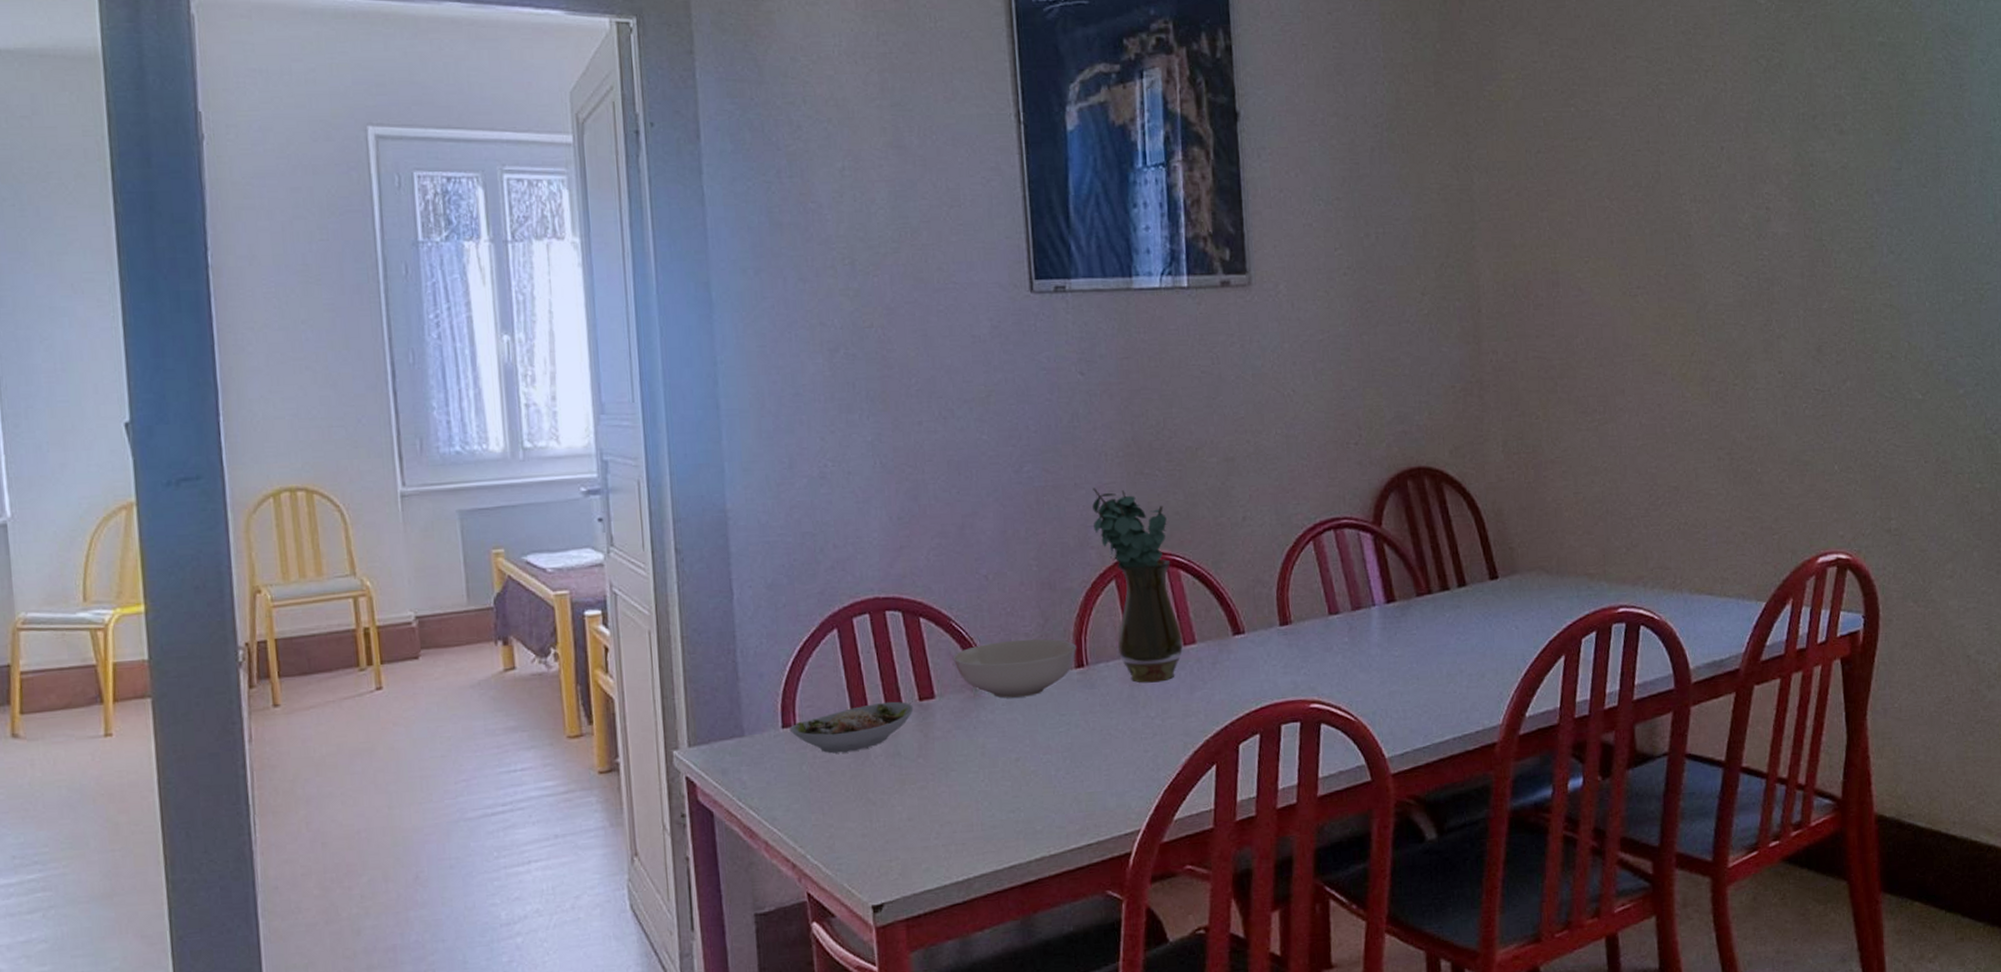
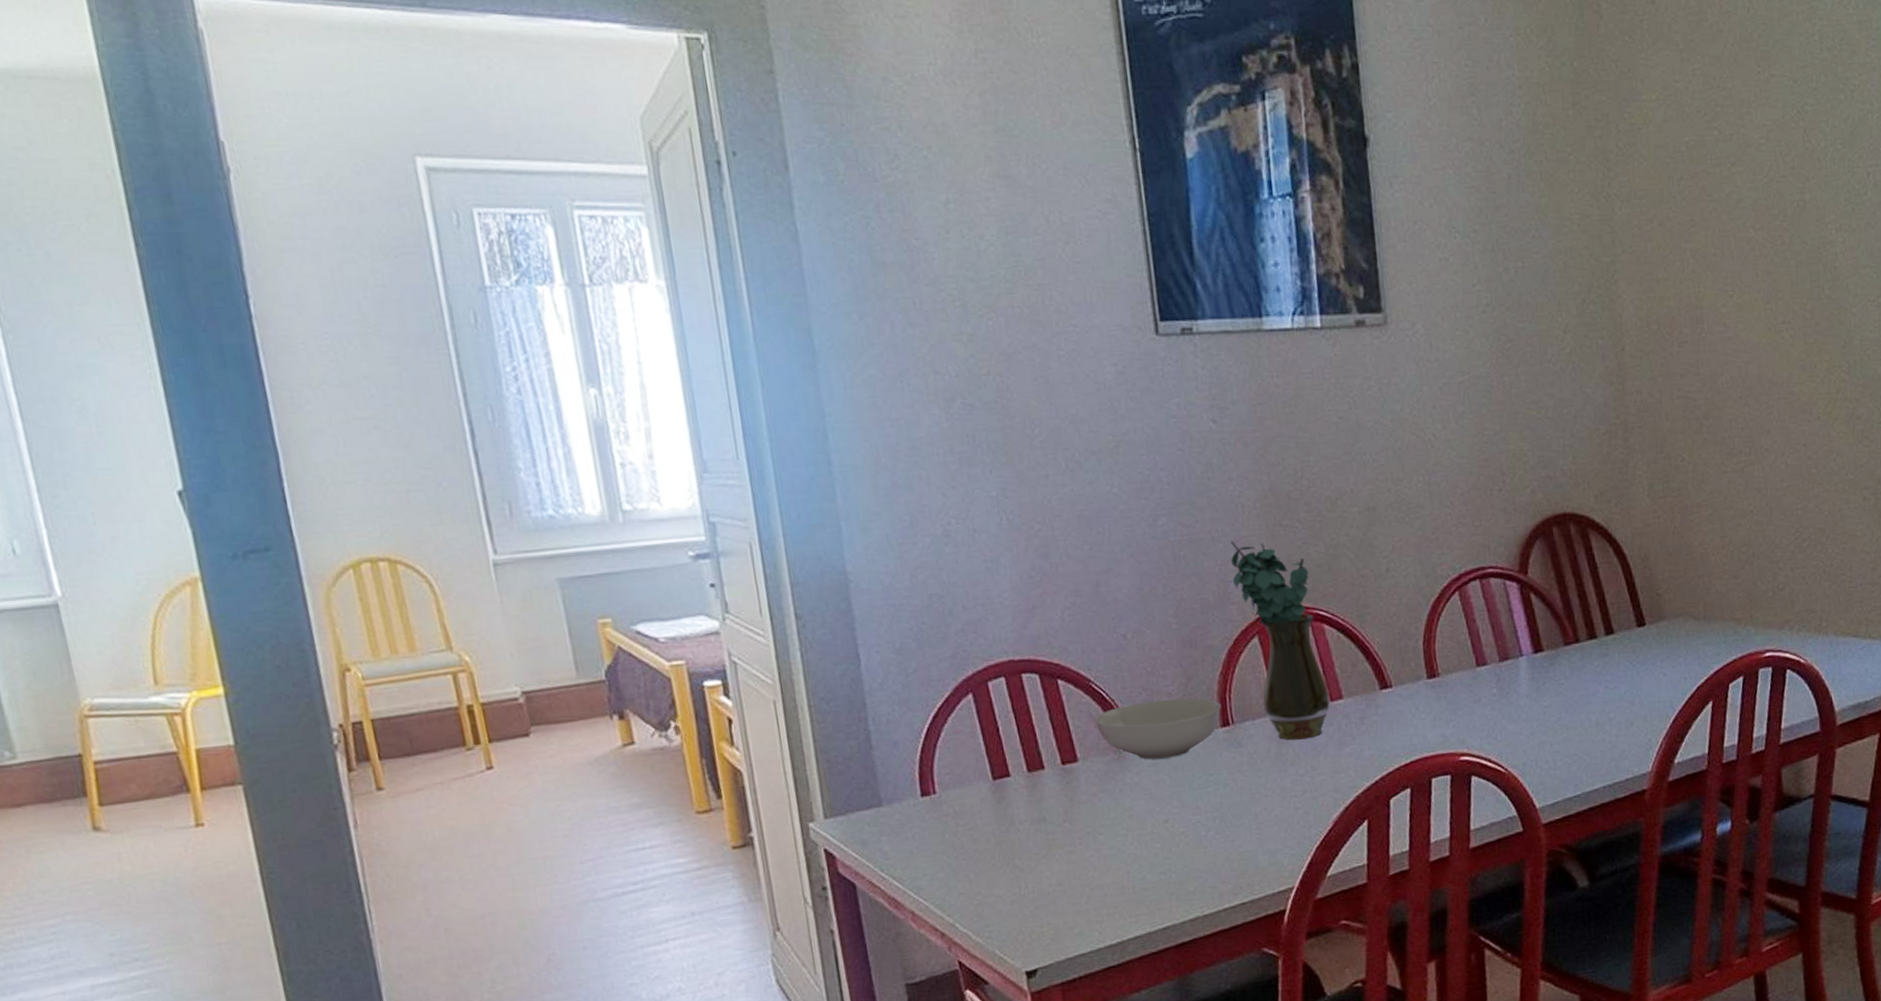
salad: present [789,701,914,754] -> none [928,766,1057,821]

